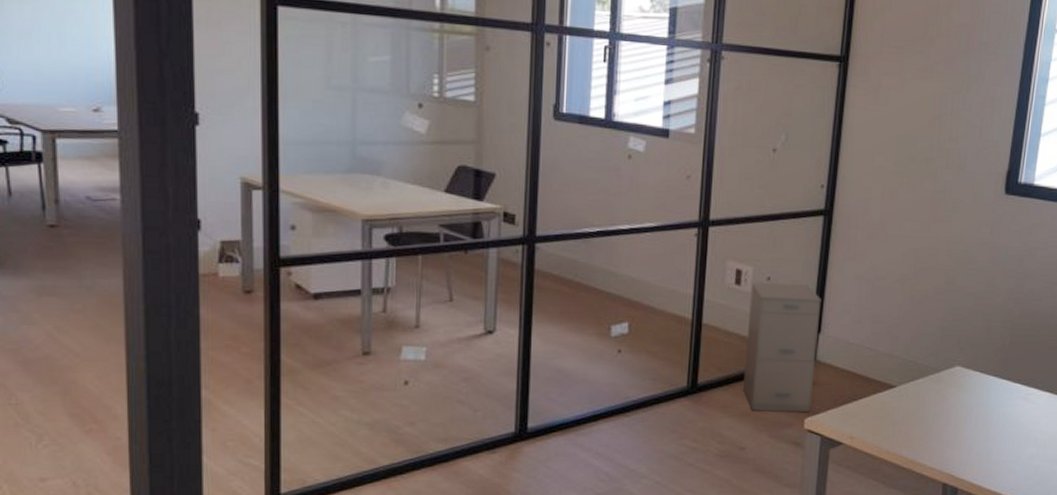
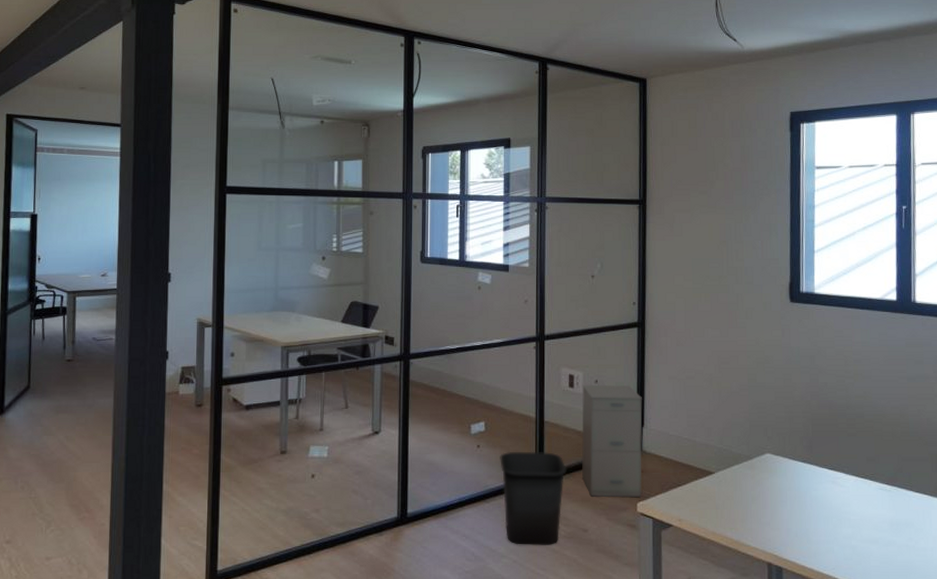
waste bin: none [645,357,725,465] -> present [500,451,567,545]

